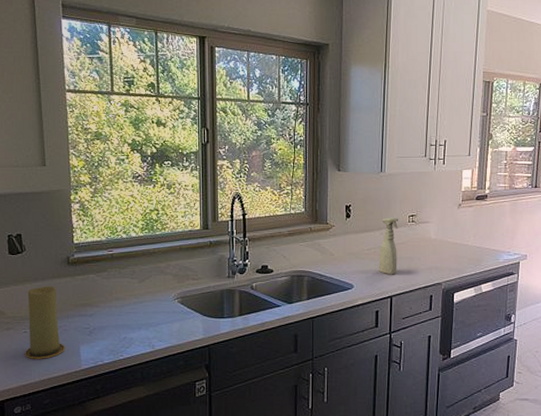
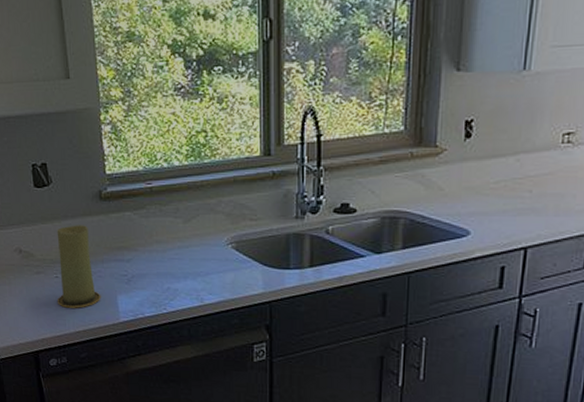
spray bottle: present [379,217,399,275] -> none [510,136,547,218]

